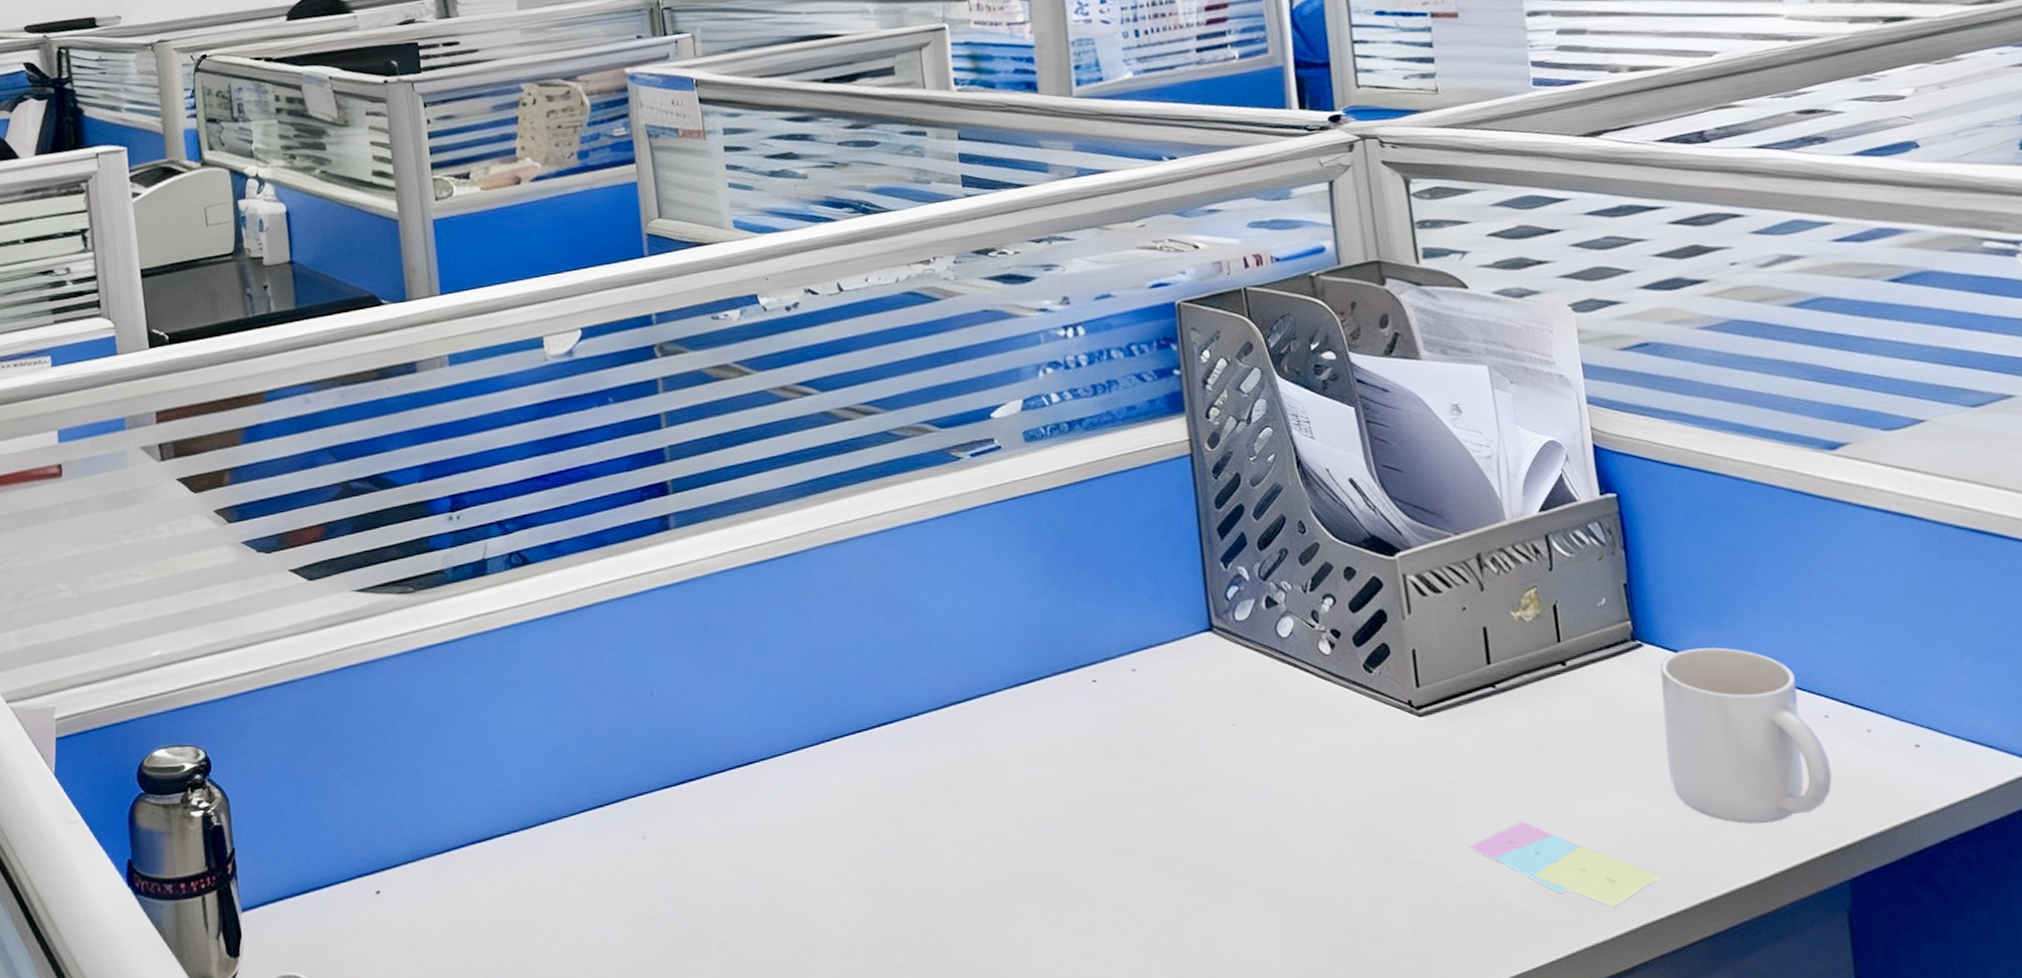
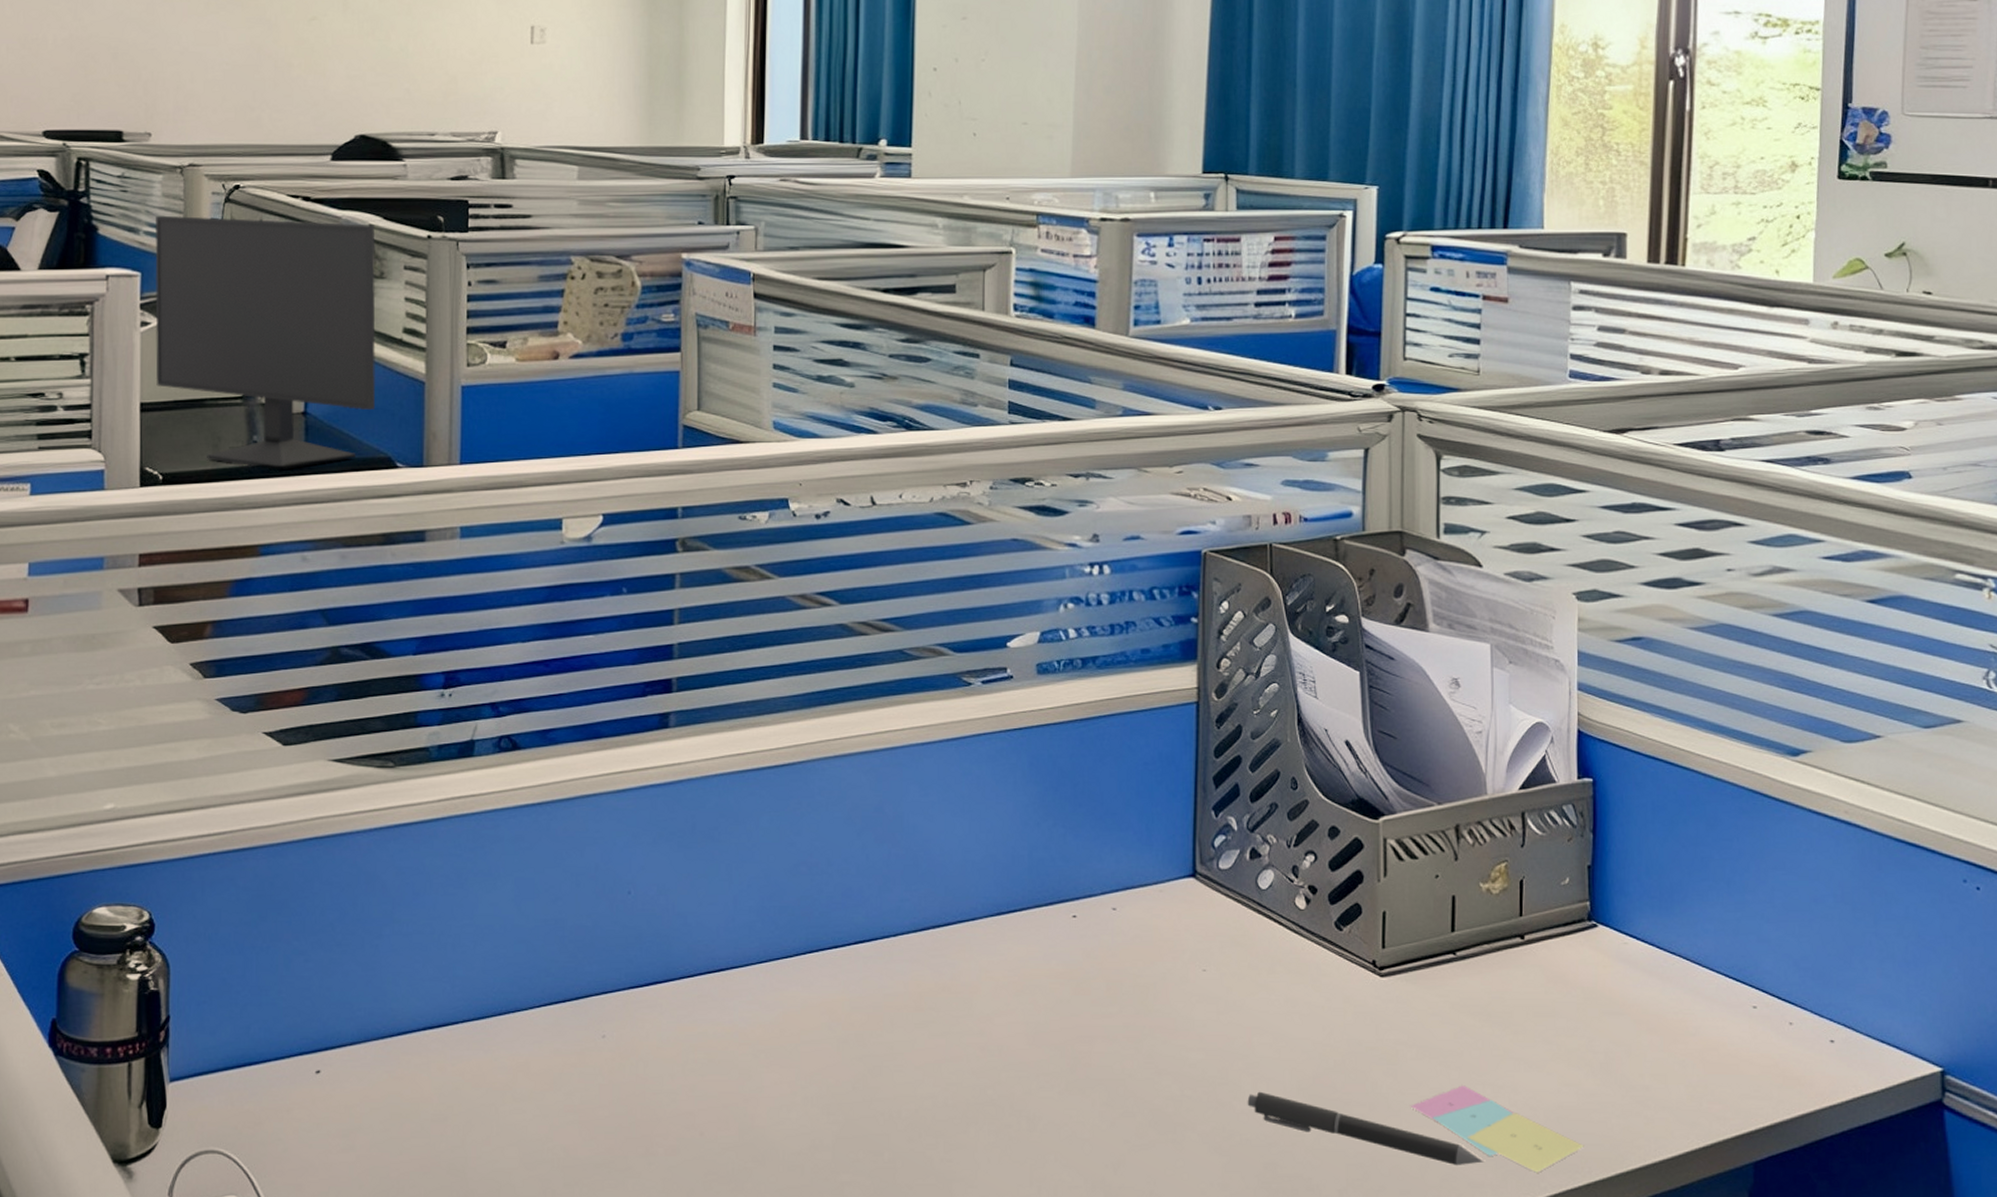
computer monitor: none [134,76,355,319] -> present [155,215,376,469]
pen: none [1296,843,1555,906] -> present [1247,1091,1484,1166]
mug: present [1660,647,1833,824] -> none [1604,932,1753,1103]

